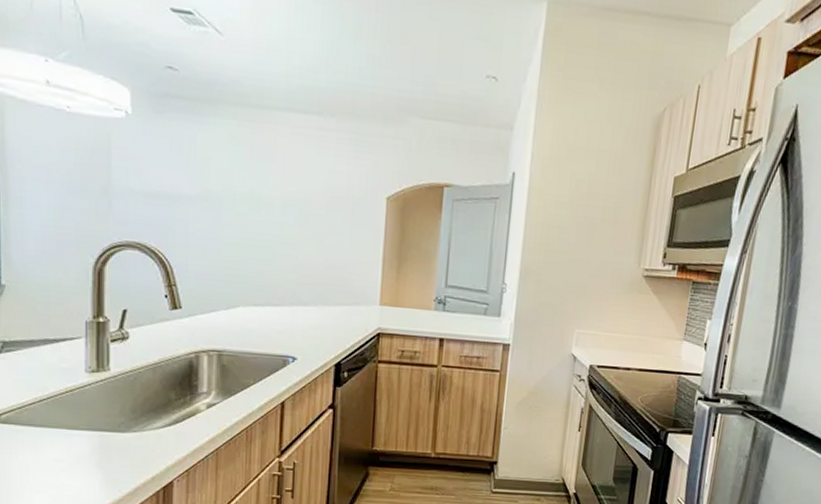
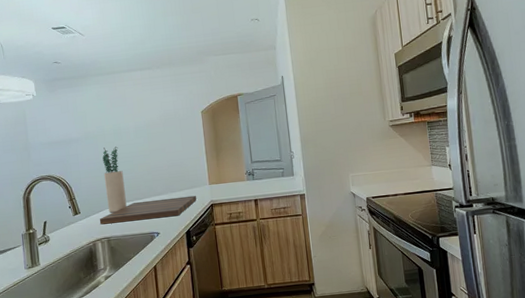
cutting board: none [209,308,358,340] -> present [99,195,196,225]
vase: none [224,219,255,317] -> present [102,146,127,213]

